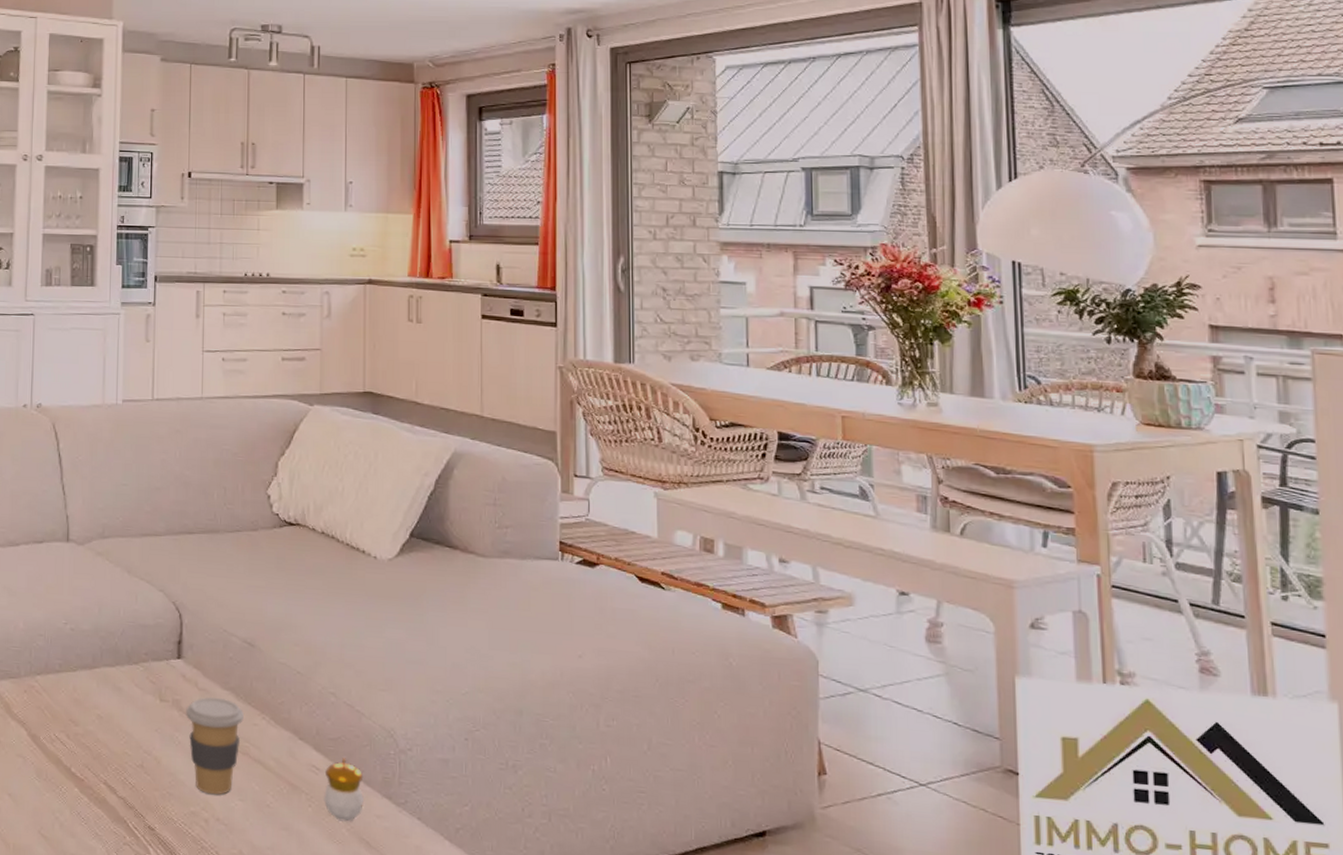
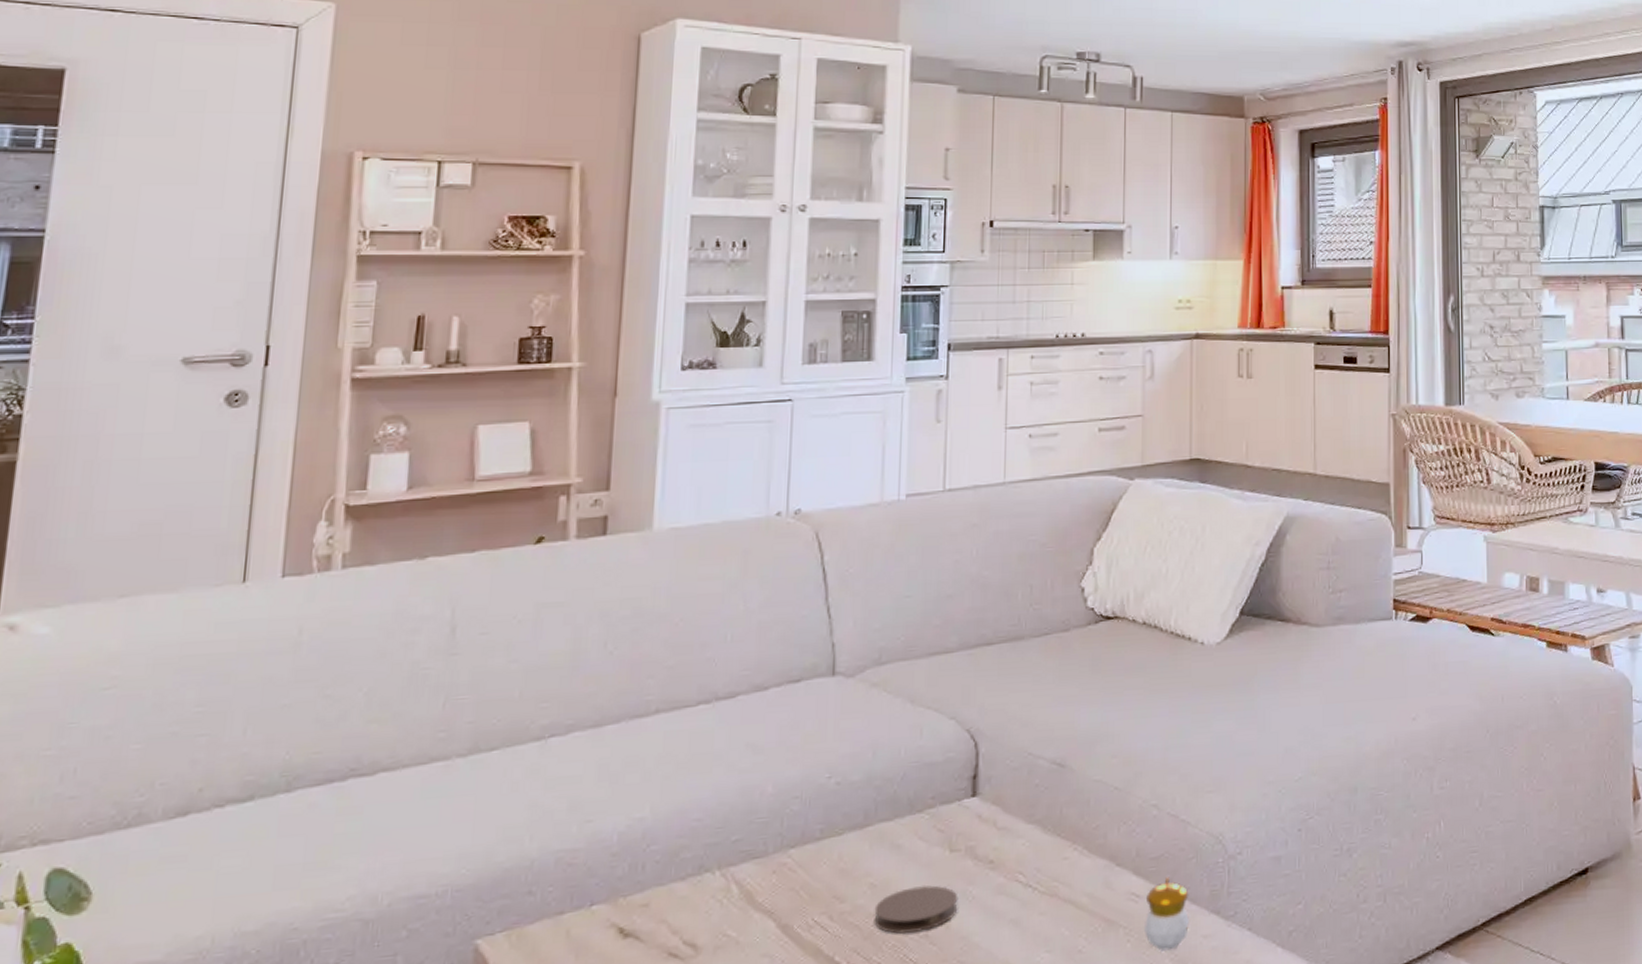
coaster: none [101,724,167,762] -> present [874,884,958,935]
coffee cup: present [186,697,244,795] -> none [982,835,1052,953]

